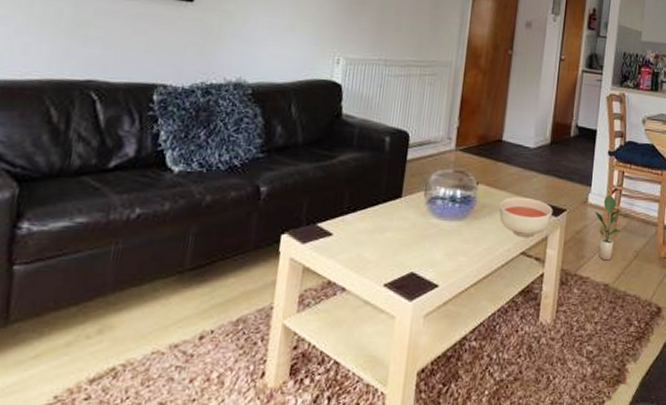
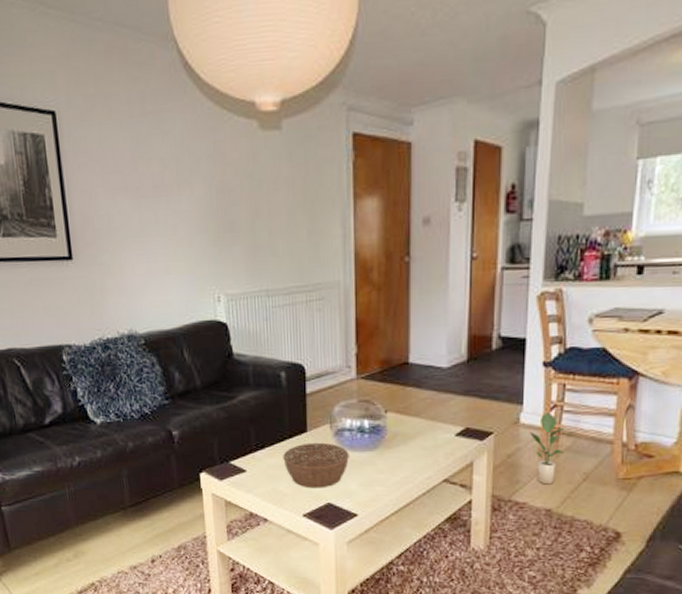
basket: none [373,208,439,257] -> present [283,442,349,489]
bowl: present [499,196,553,237] -> none [414,422,477,464]

